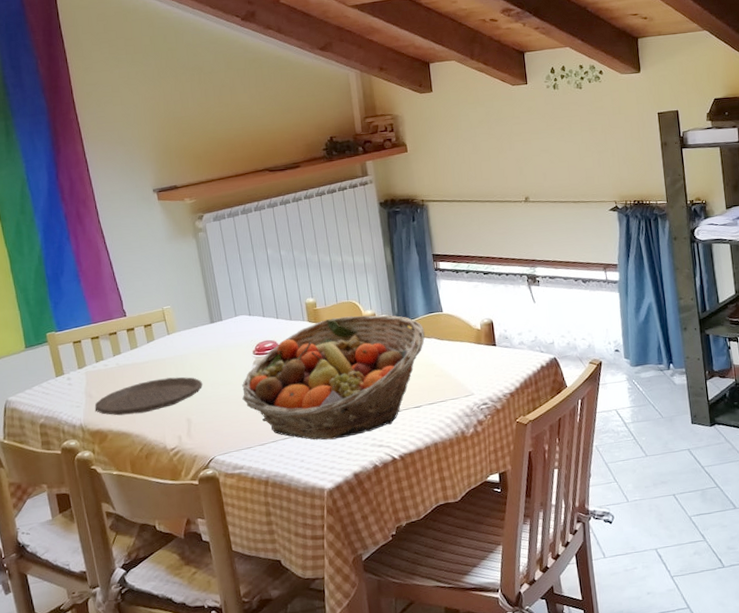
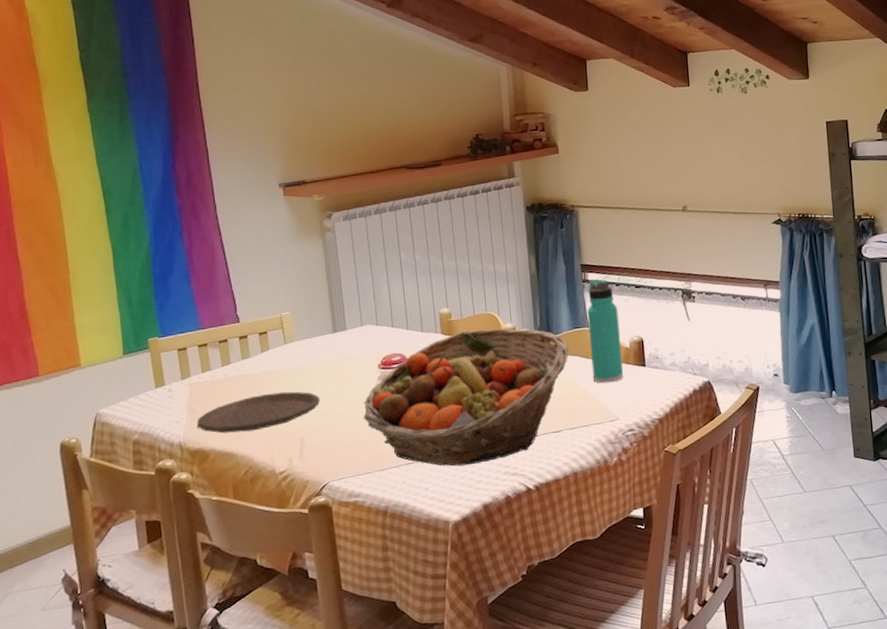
thermos bottle: none [440,267,477,363] -> present [587,279,624,383]

